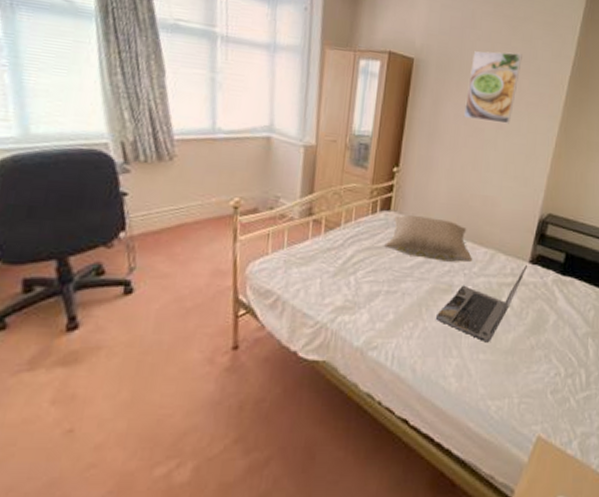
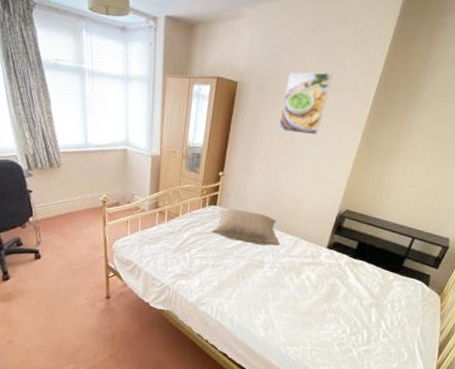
laptop: present [435,264,528,343] -> none [249,249,326,306]

